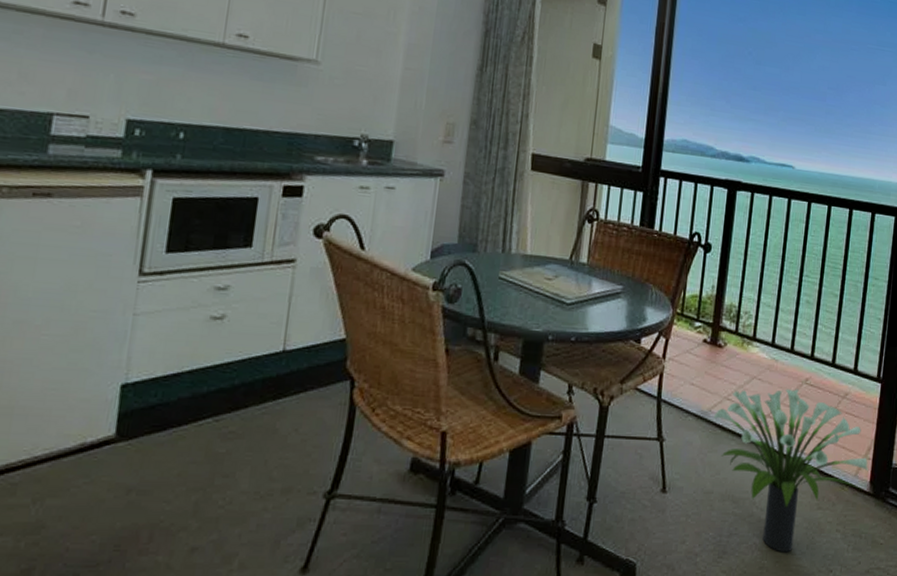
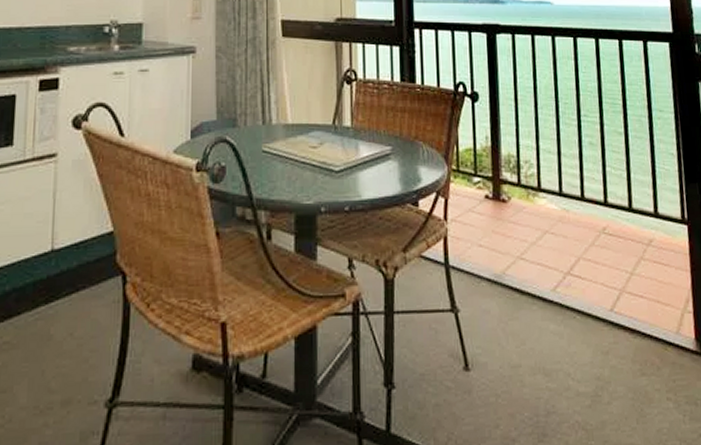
potted plant: present [713,388,868,553] -> none [508,240,691,430]

